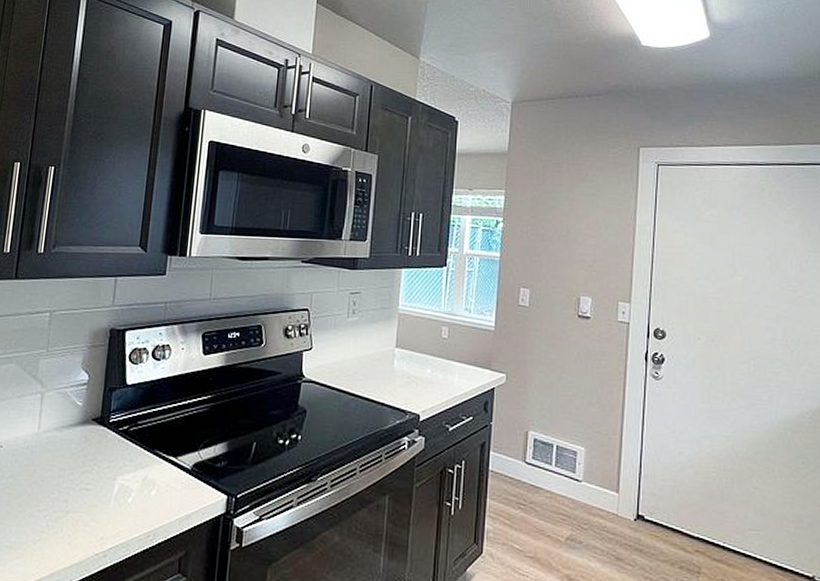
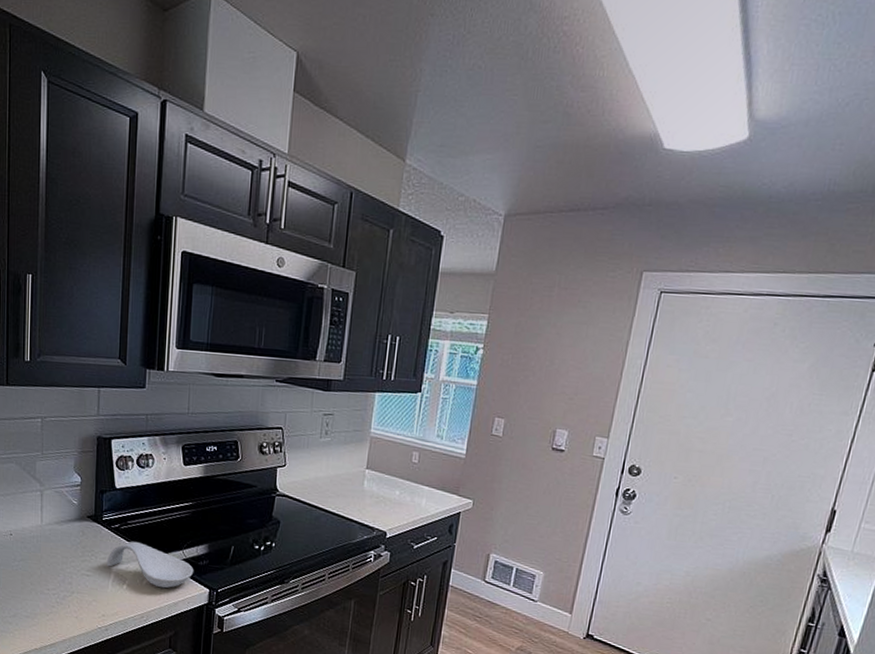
spoon rest: none [110,444,211,499] -> present [106,541,194,589]

